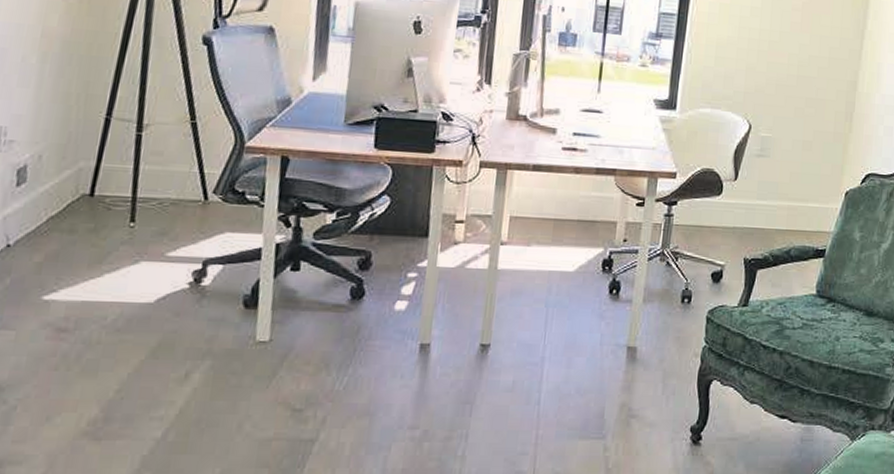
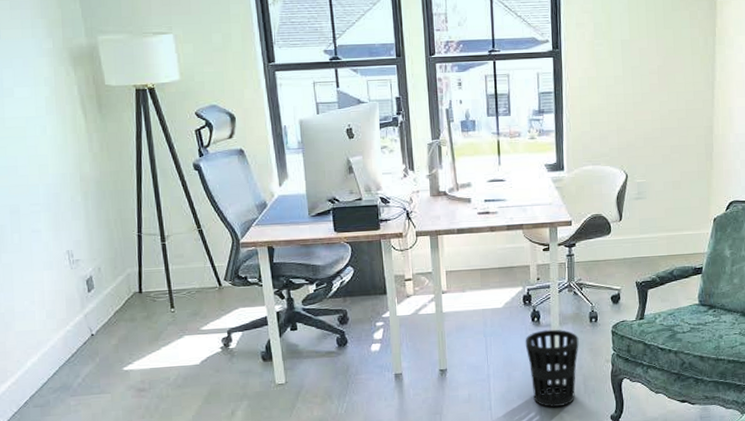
wastebasket: none [596,306,665,408] -> present [525,329,579,407]

